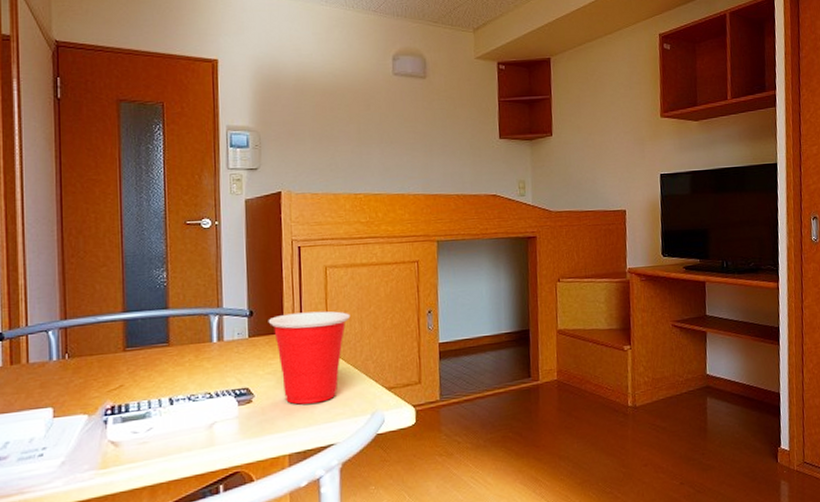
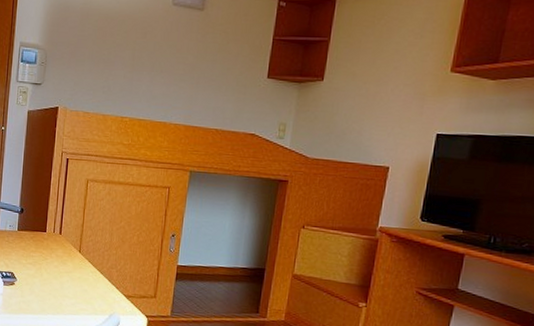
cup: present [268,311,351,405] -> none [34,216,103,297]

